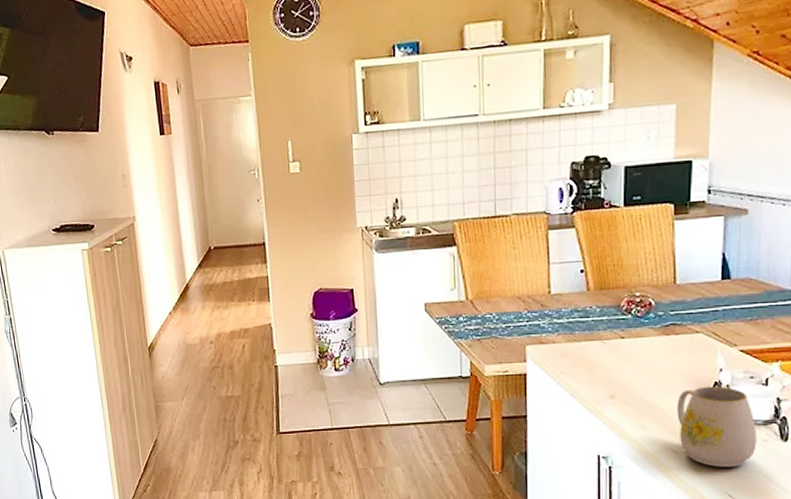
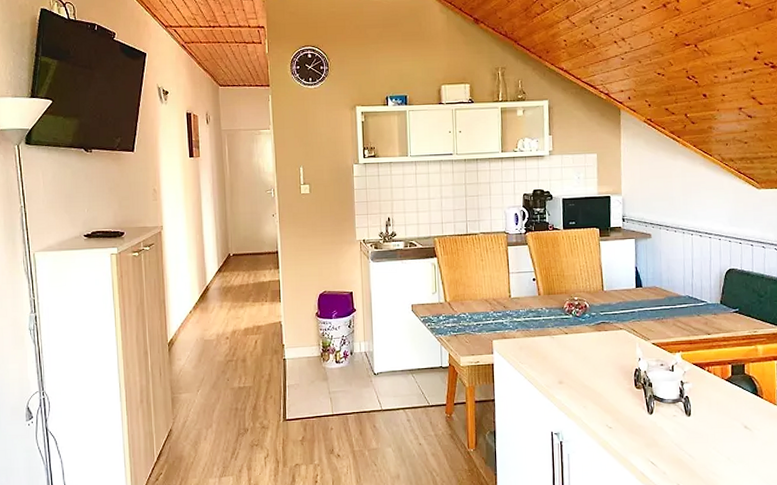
mug: present [677,386,757,467] -> none [609,372,669,439]

